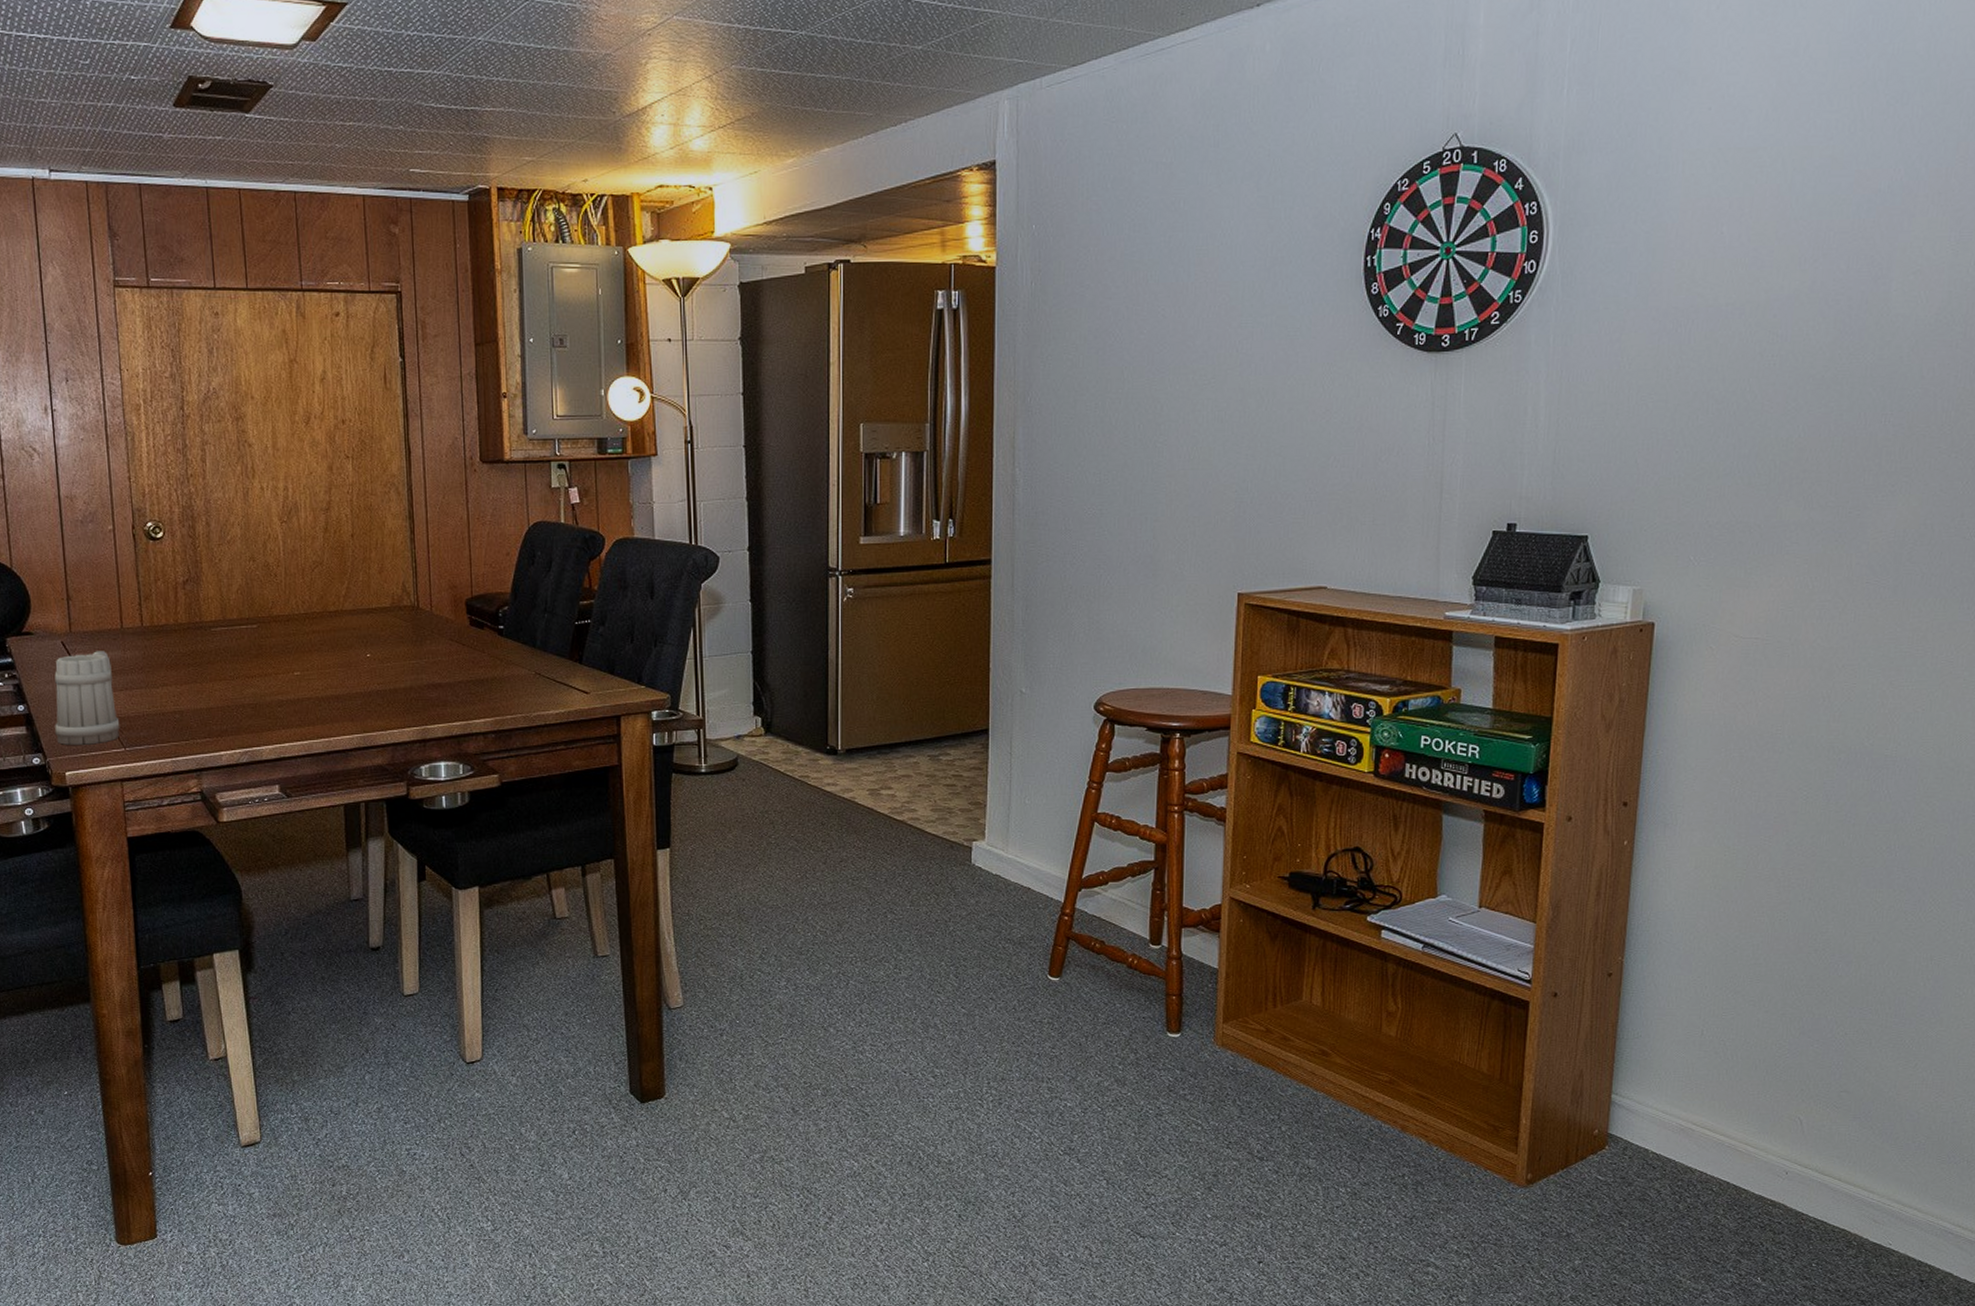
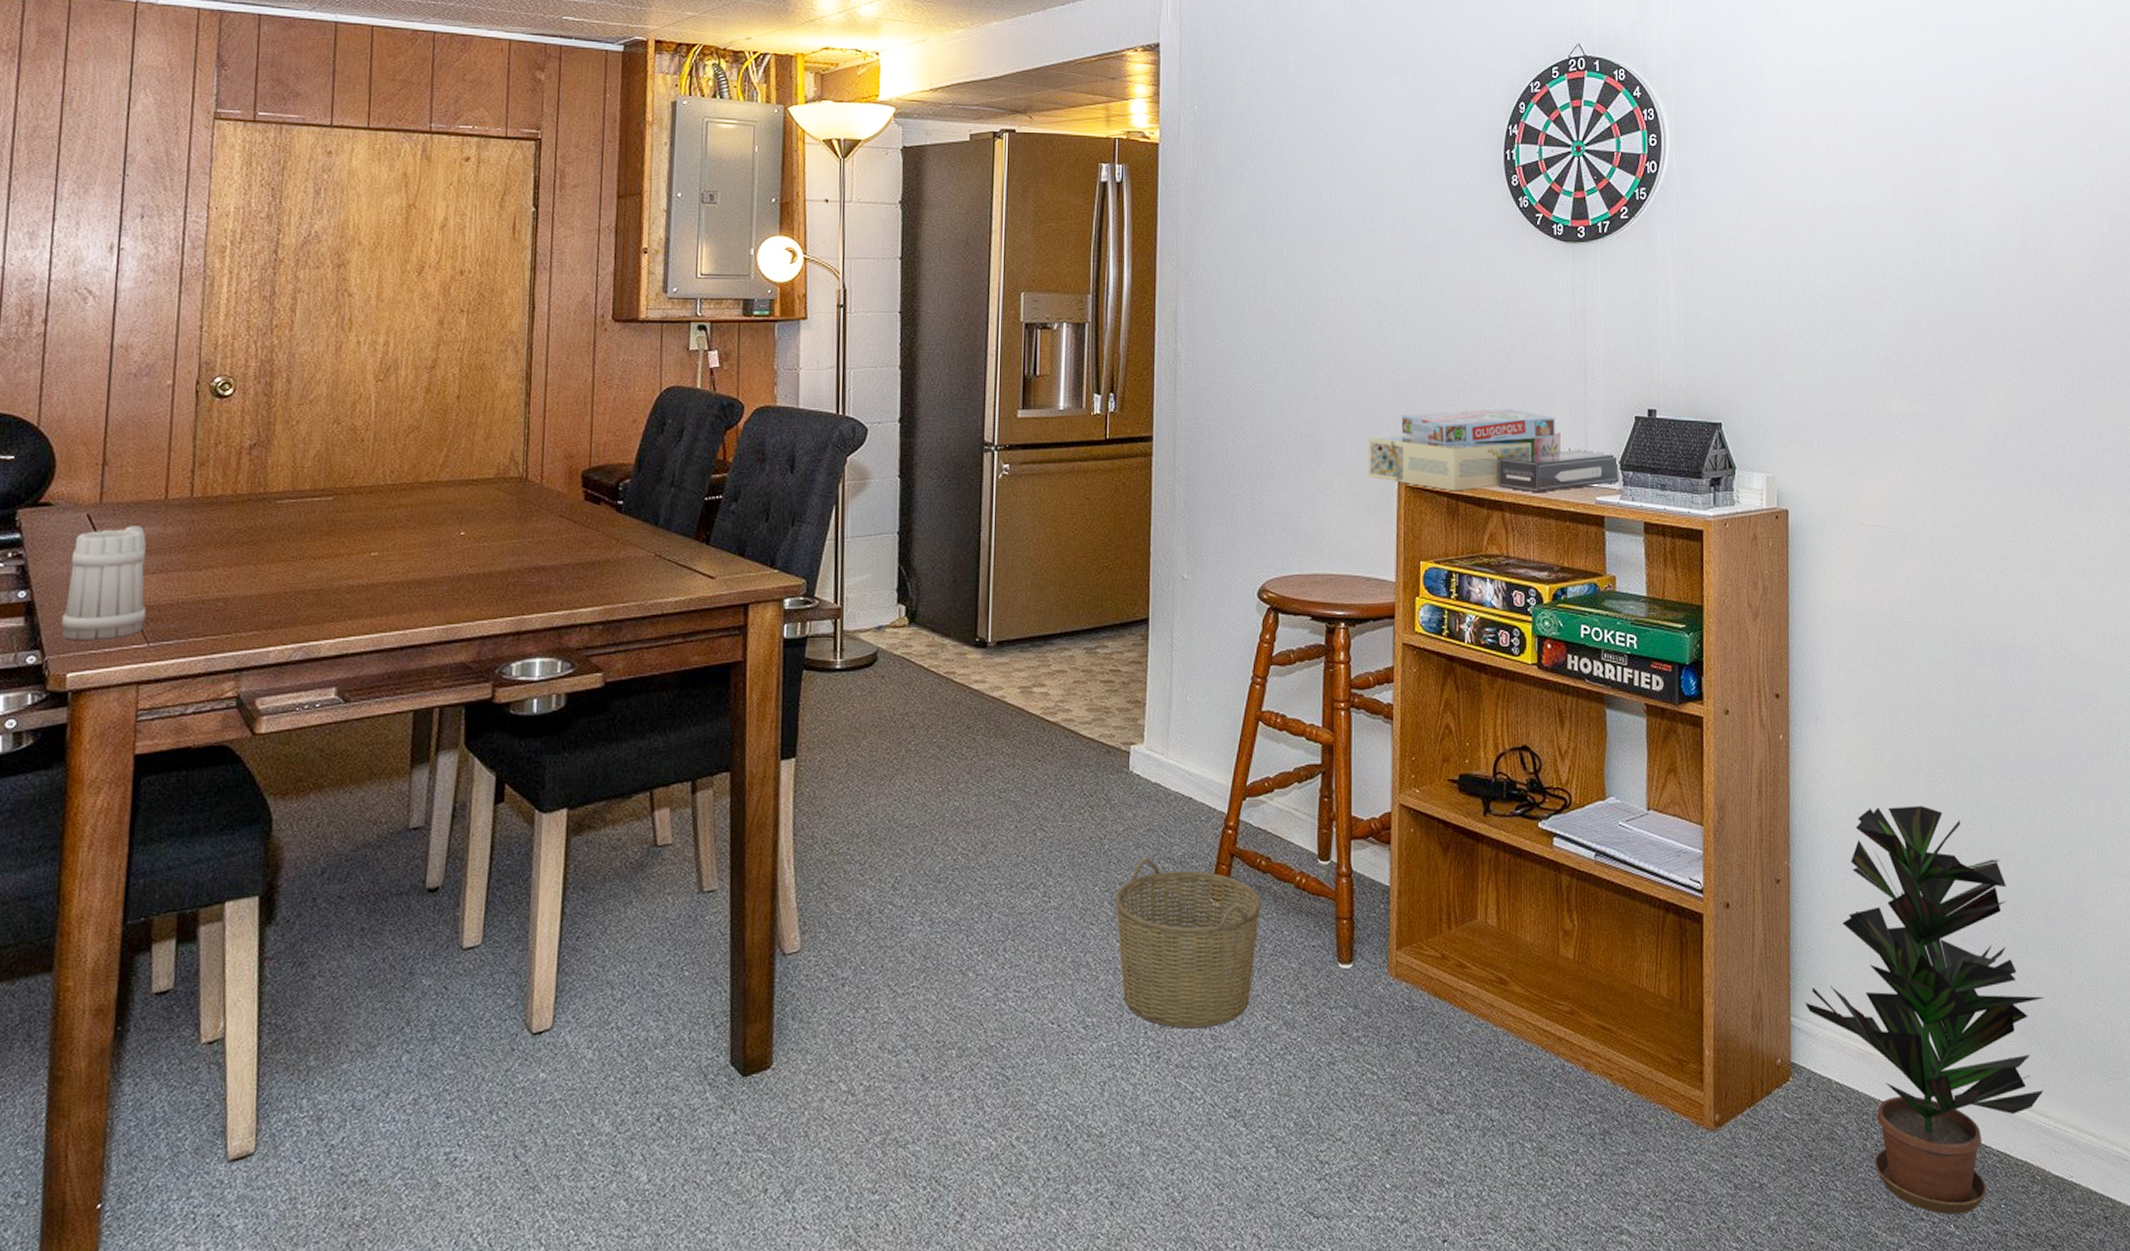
basket: none [960,938,1095,1081] -> present [1115,857,1262,1029]
board game: none [1206,525,1472,609] -> present [1367,408,1619,493]
potted plant: none [1628,910,1884,1269] -> present [1805,806,2045,1215]

